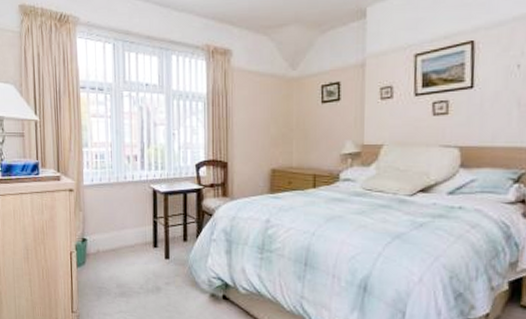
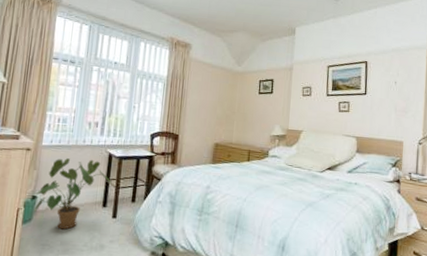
house plant: none [85,197,159,272] -> present [34,158,111,230]

